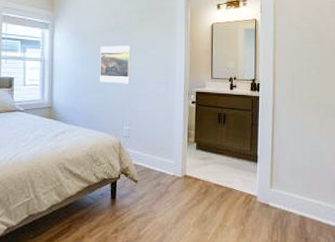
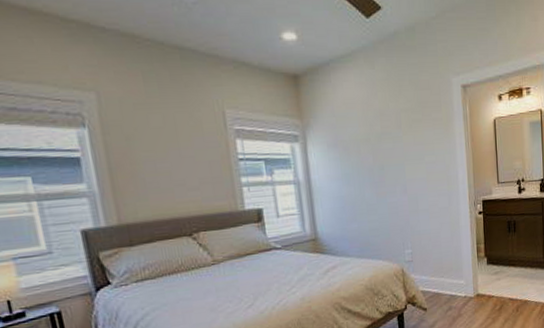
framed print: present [100,45,131,84] -> none [367,154,408,202]

